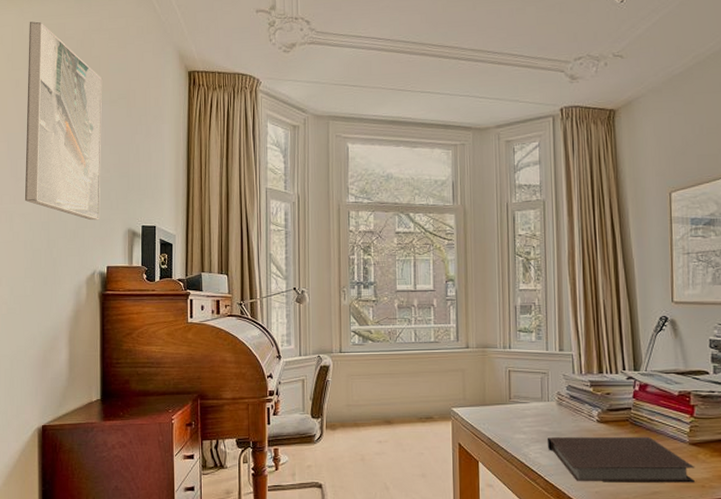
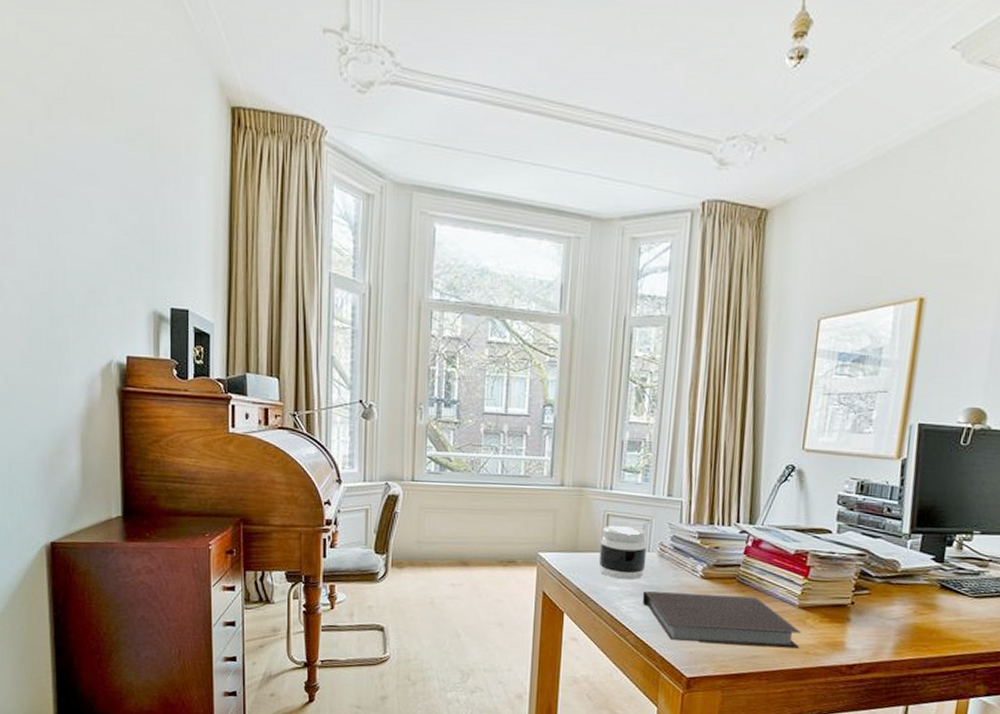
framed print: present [24,21,103,221] -> none [12,14,117,297]
jar: none [504,379,547,428] -> present [598,525,647,581]

